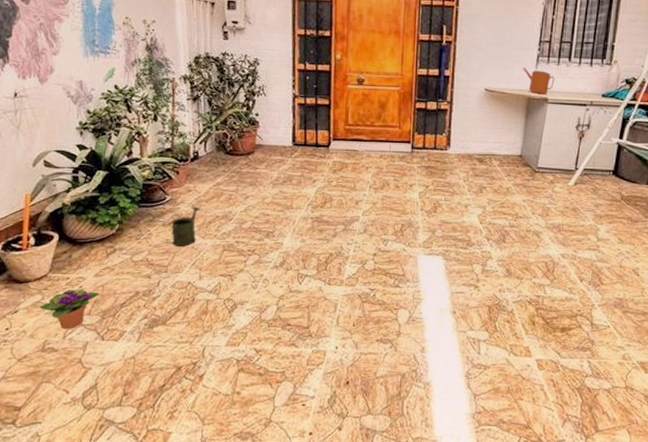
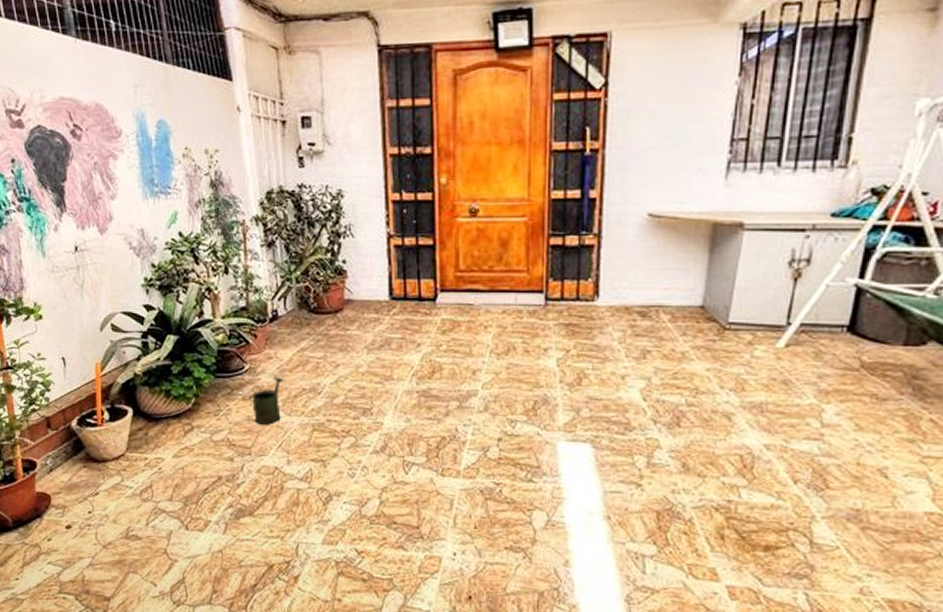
potted flower: present [39,289,100,330] -> none [119,471,180,516]
watering can: present [523,68,555,94] -> none [705,180,755,217]

